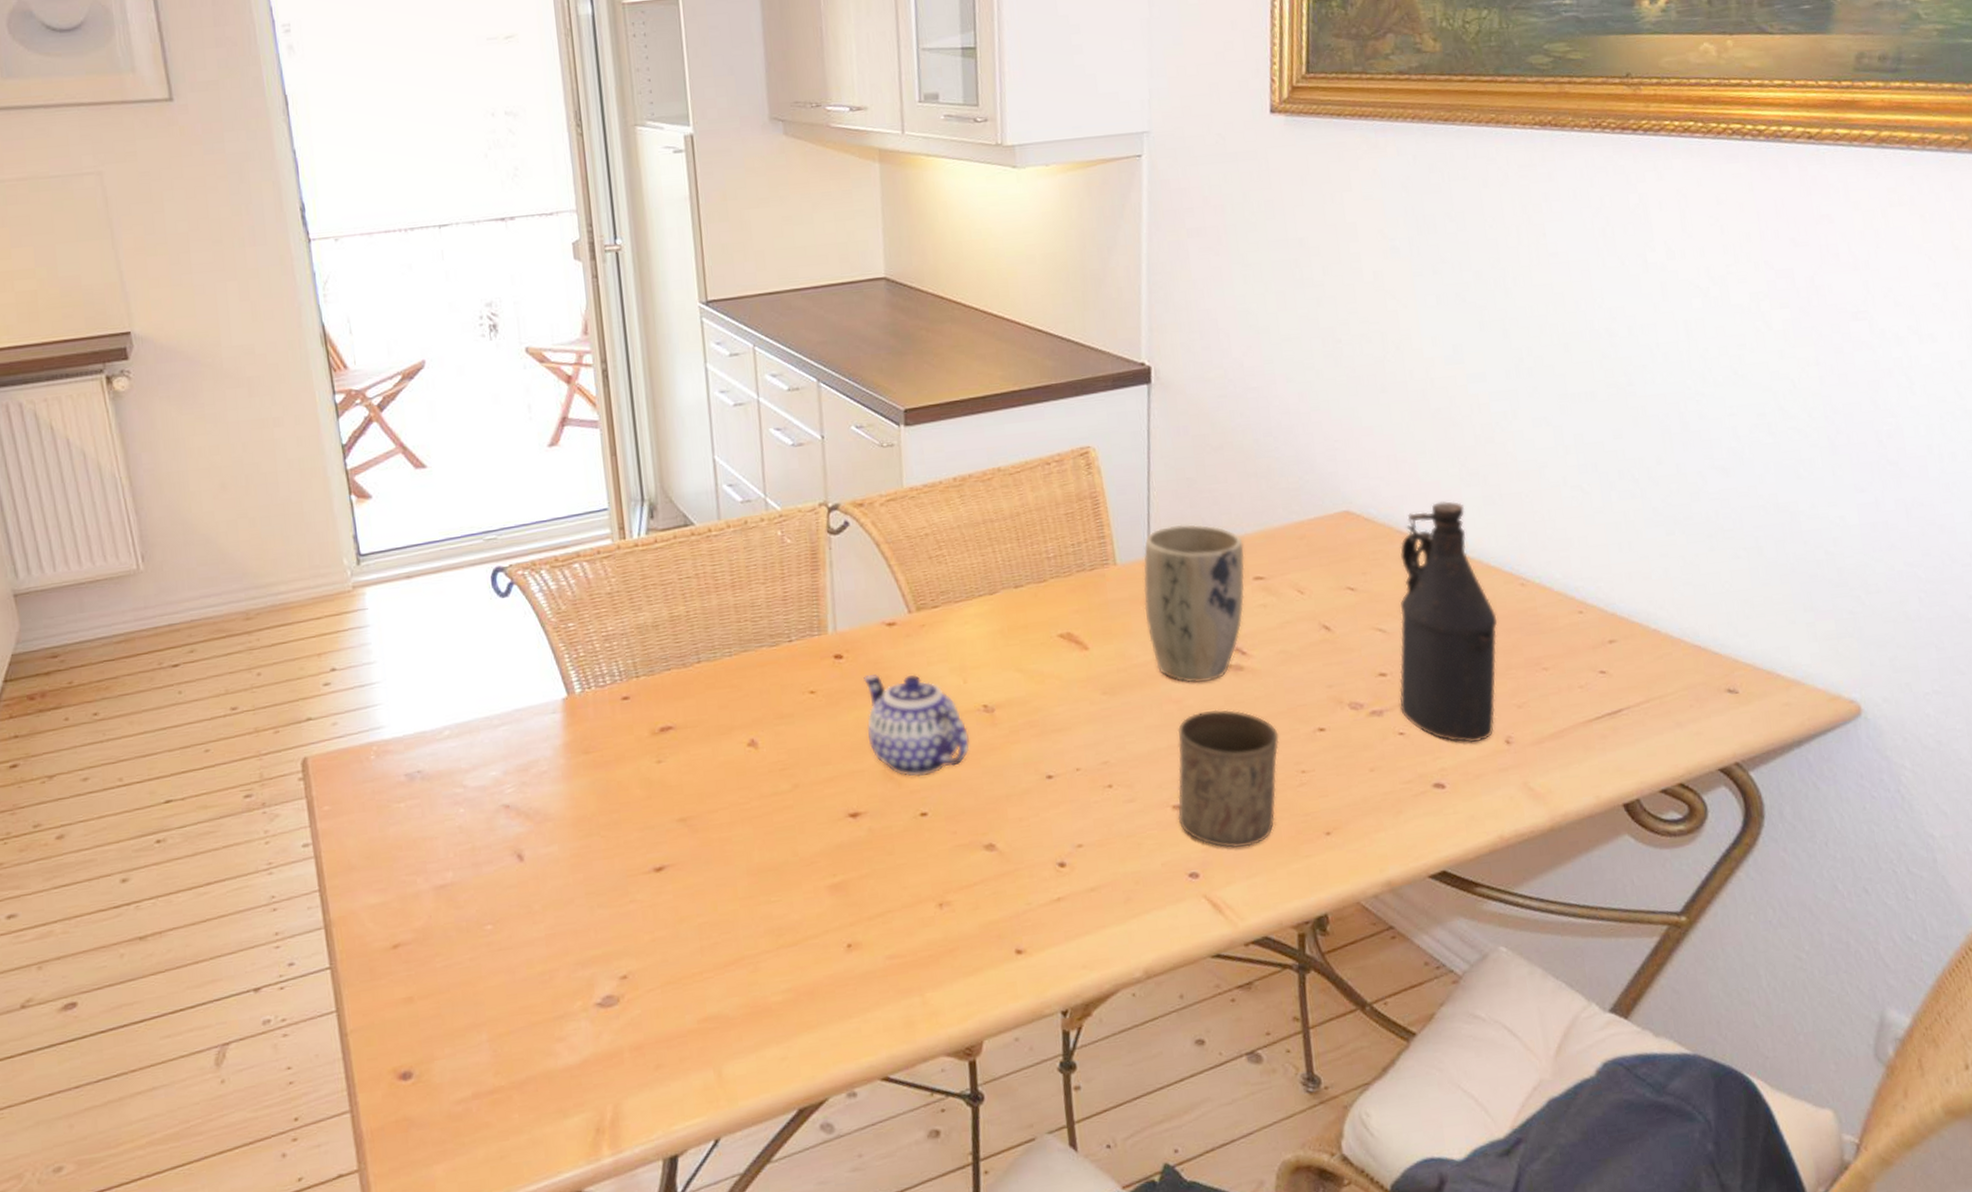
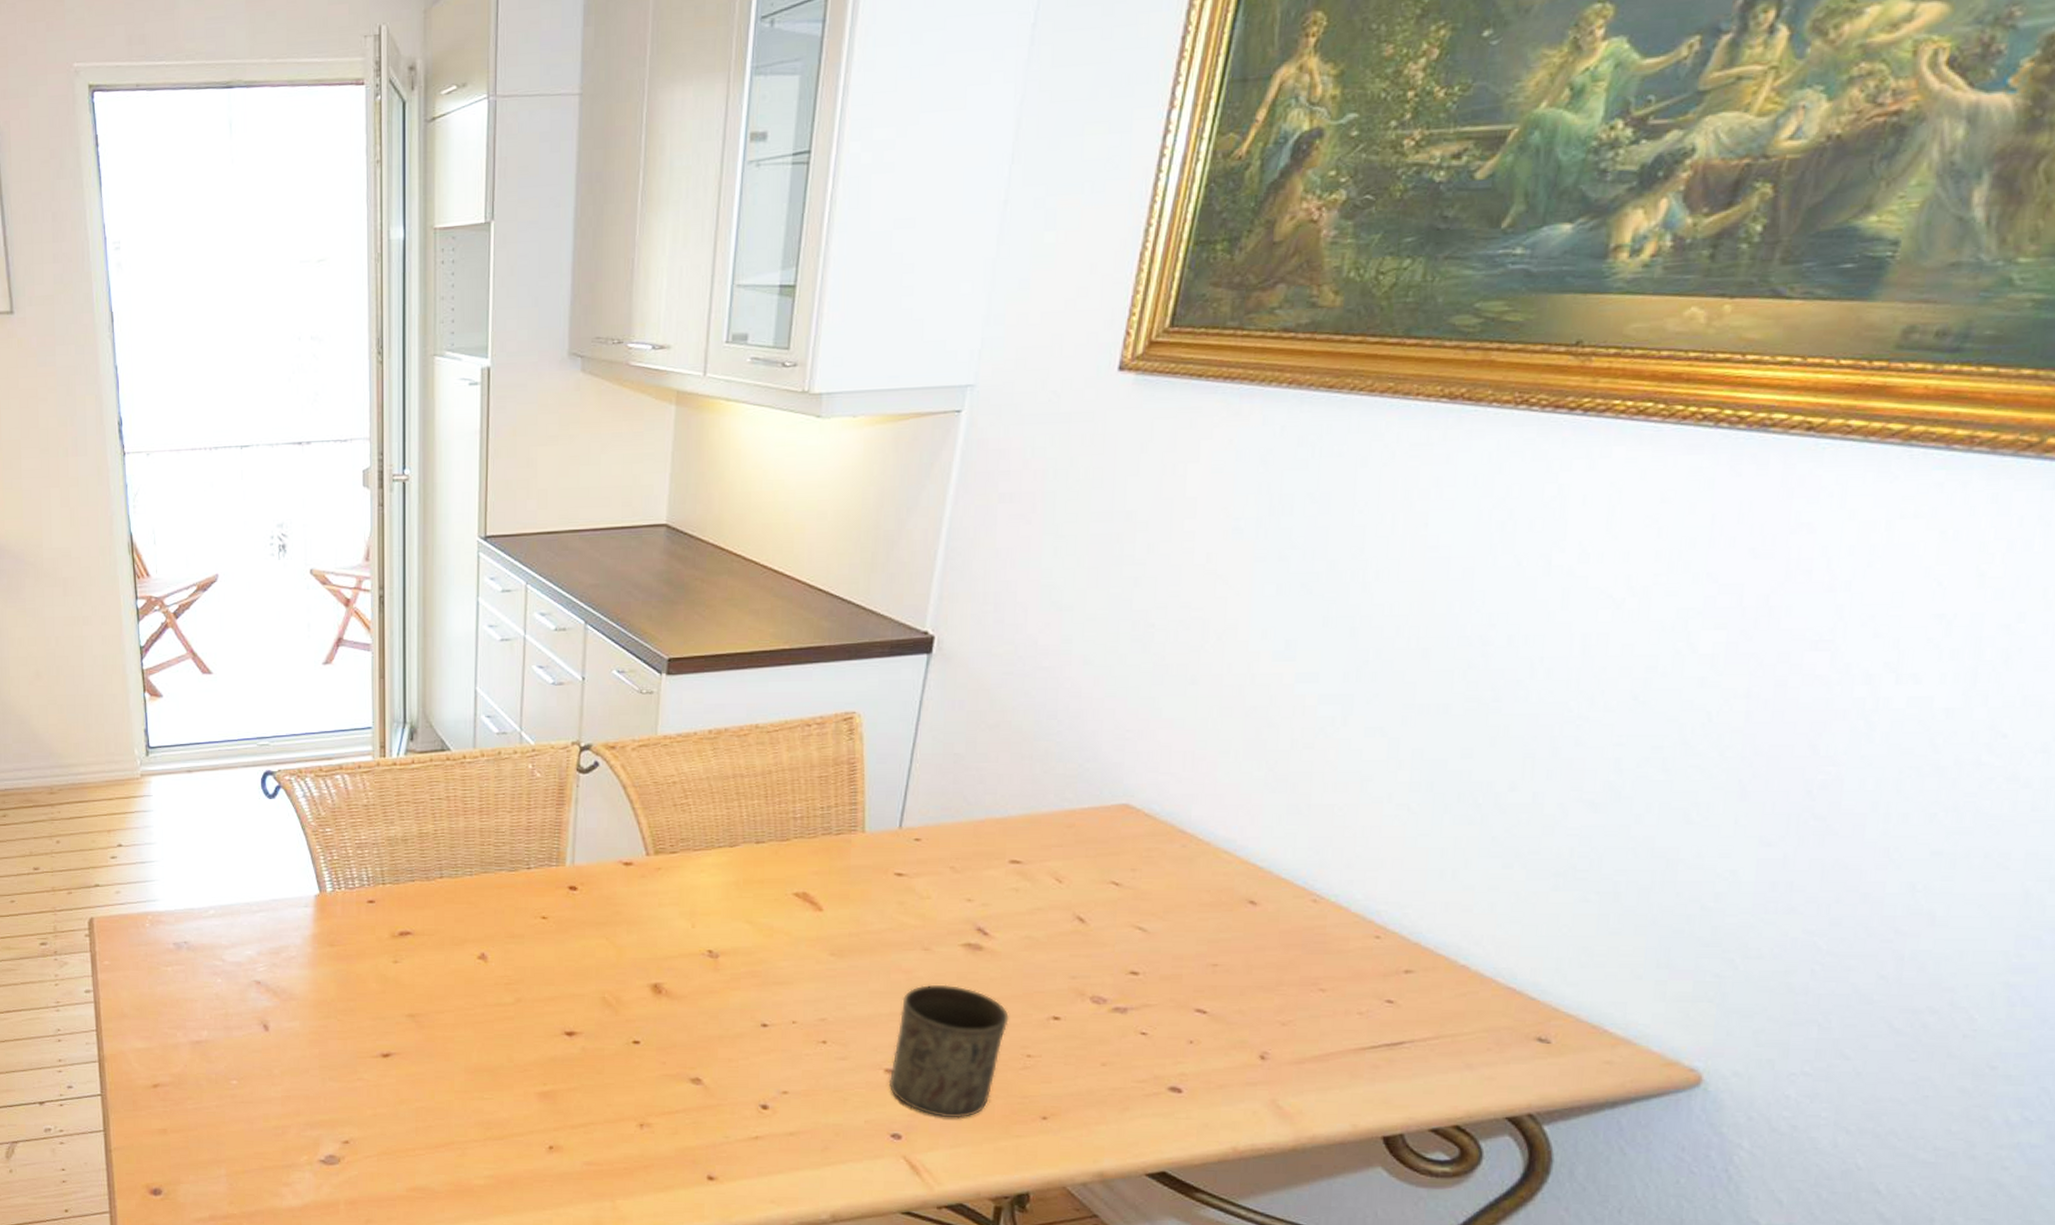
teapot: present [863,674,969,777] -> none [593,908,690,1008]
plant pot: present [1143,524,1245,683] -> none [887,799,1004,957]
bottle: present [1399,500,1498,744] -> none [1147,804,1278,1053]

